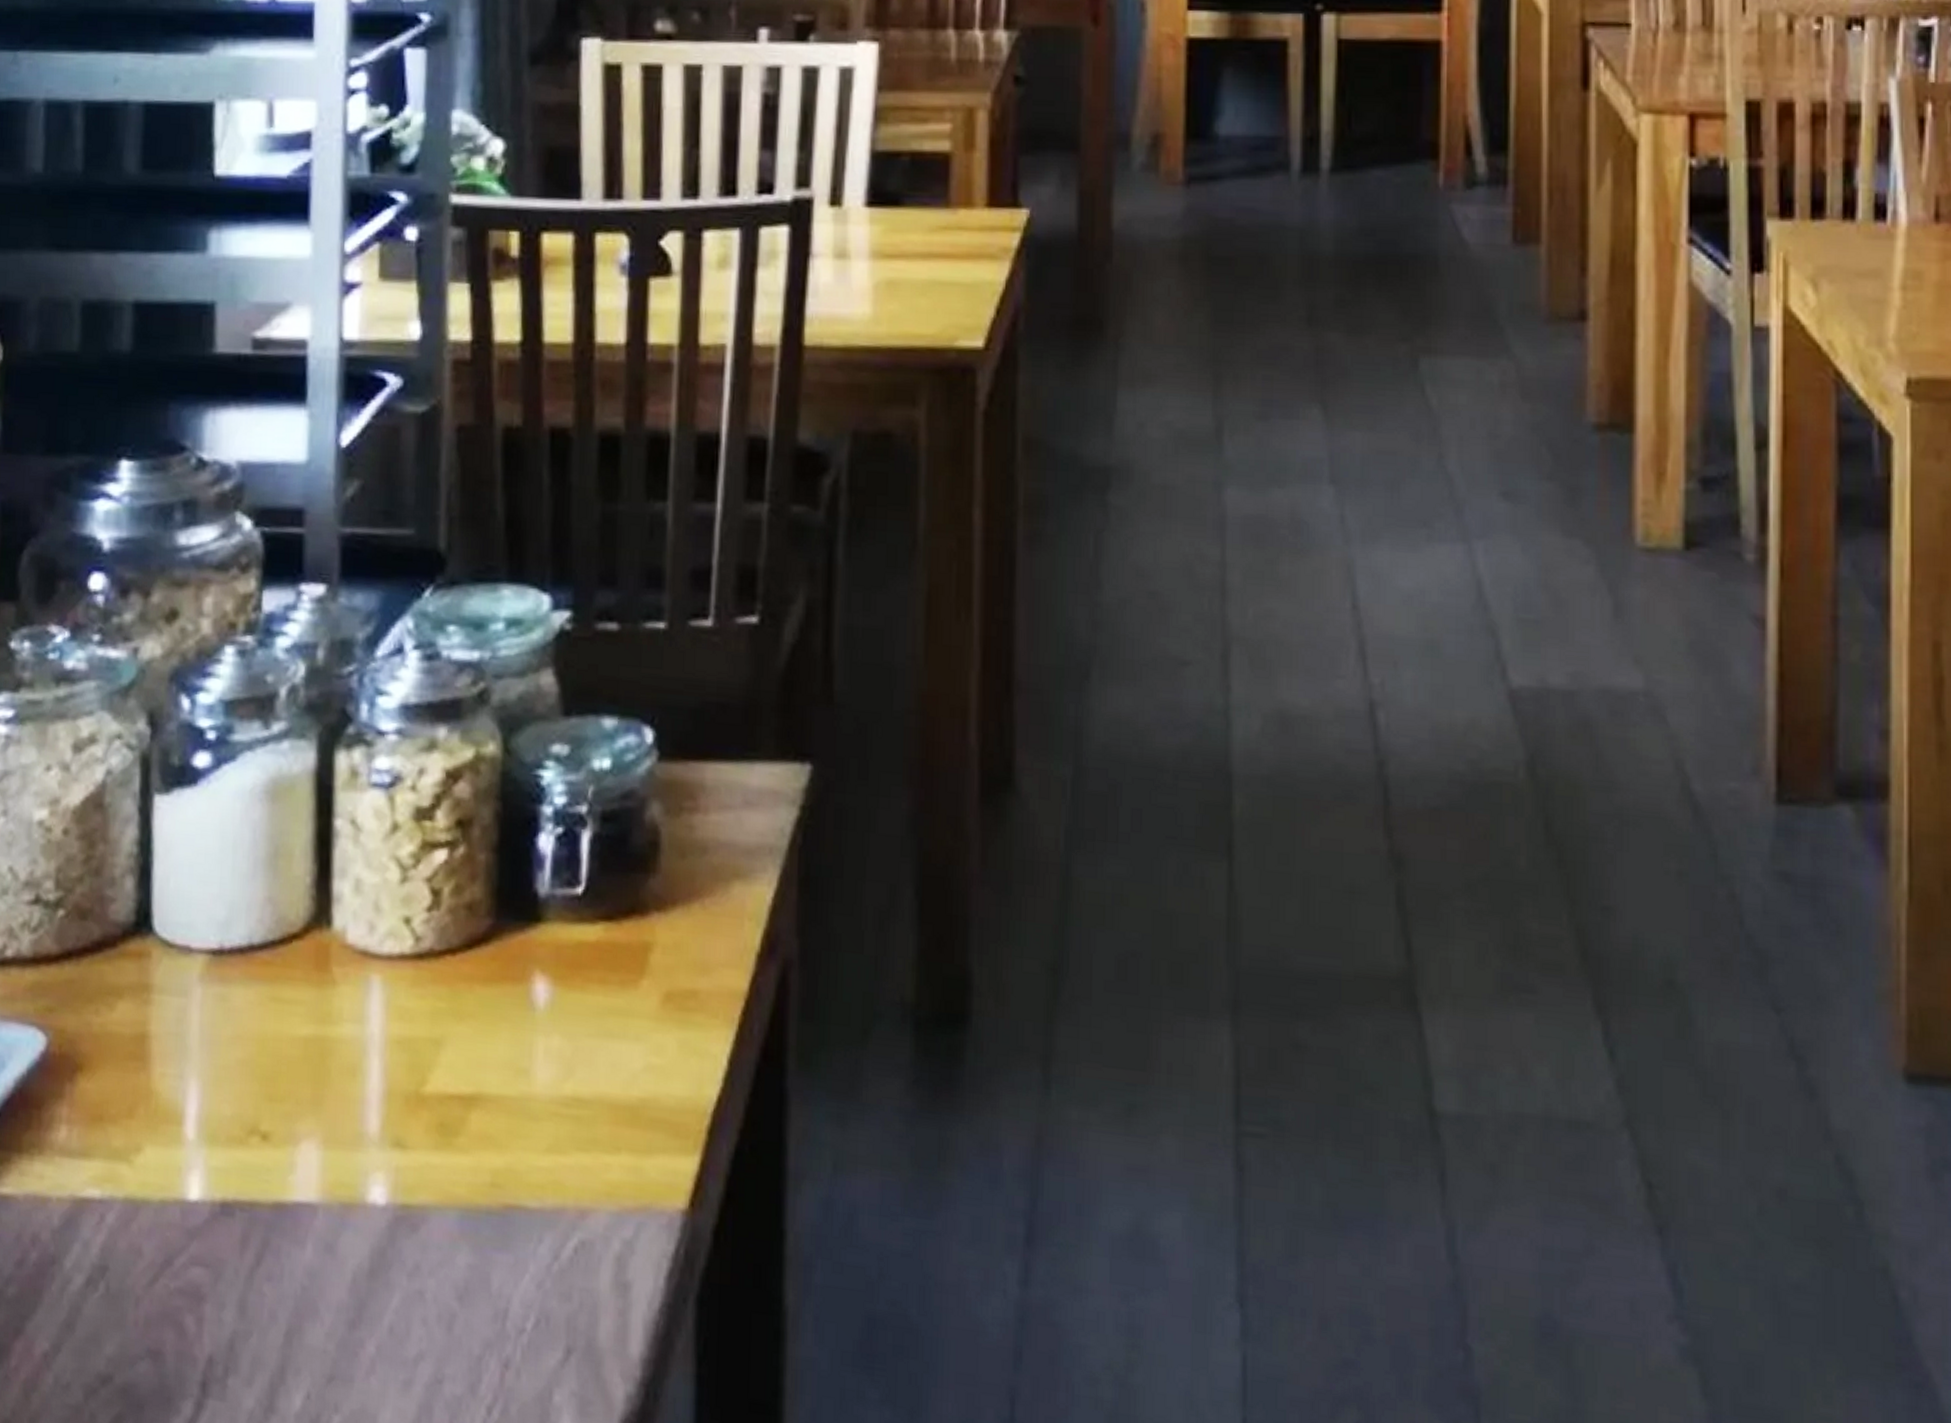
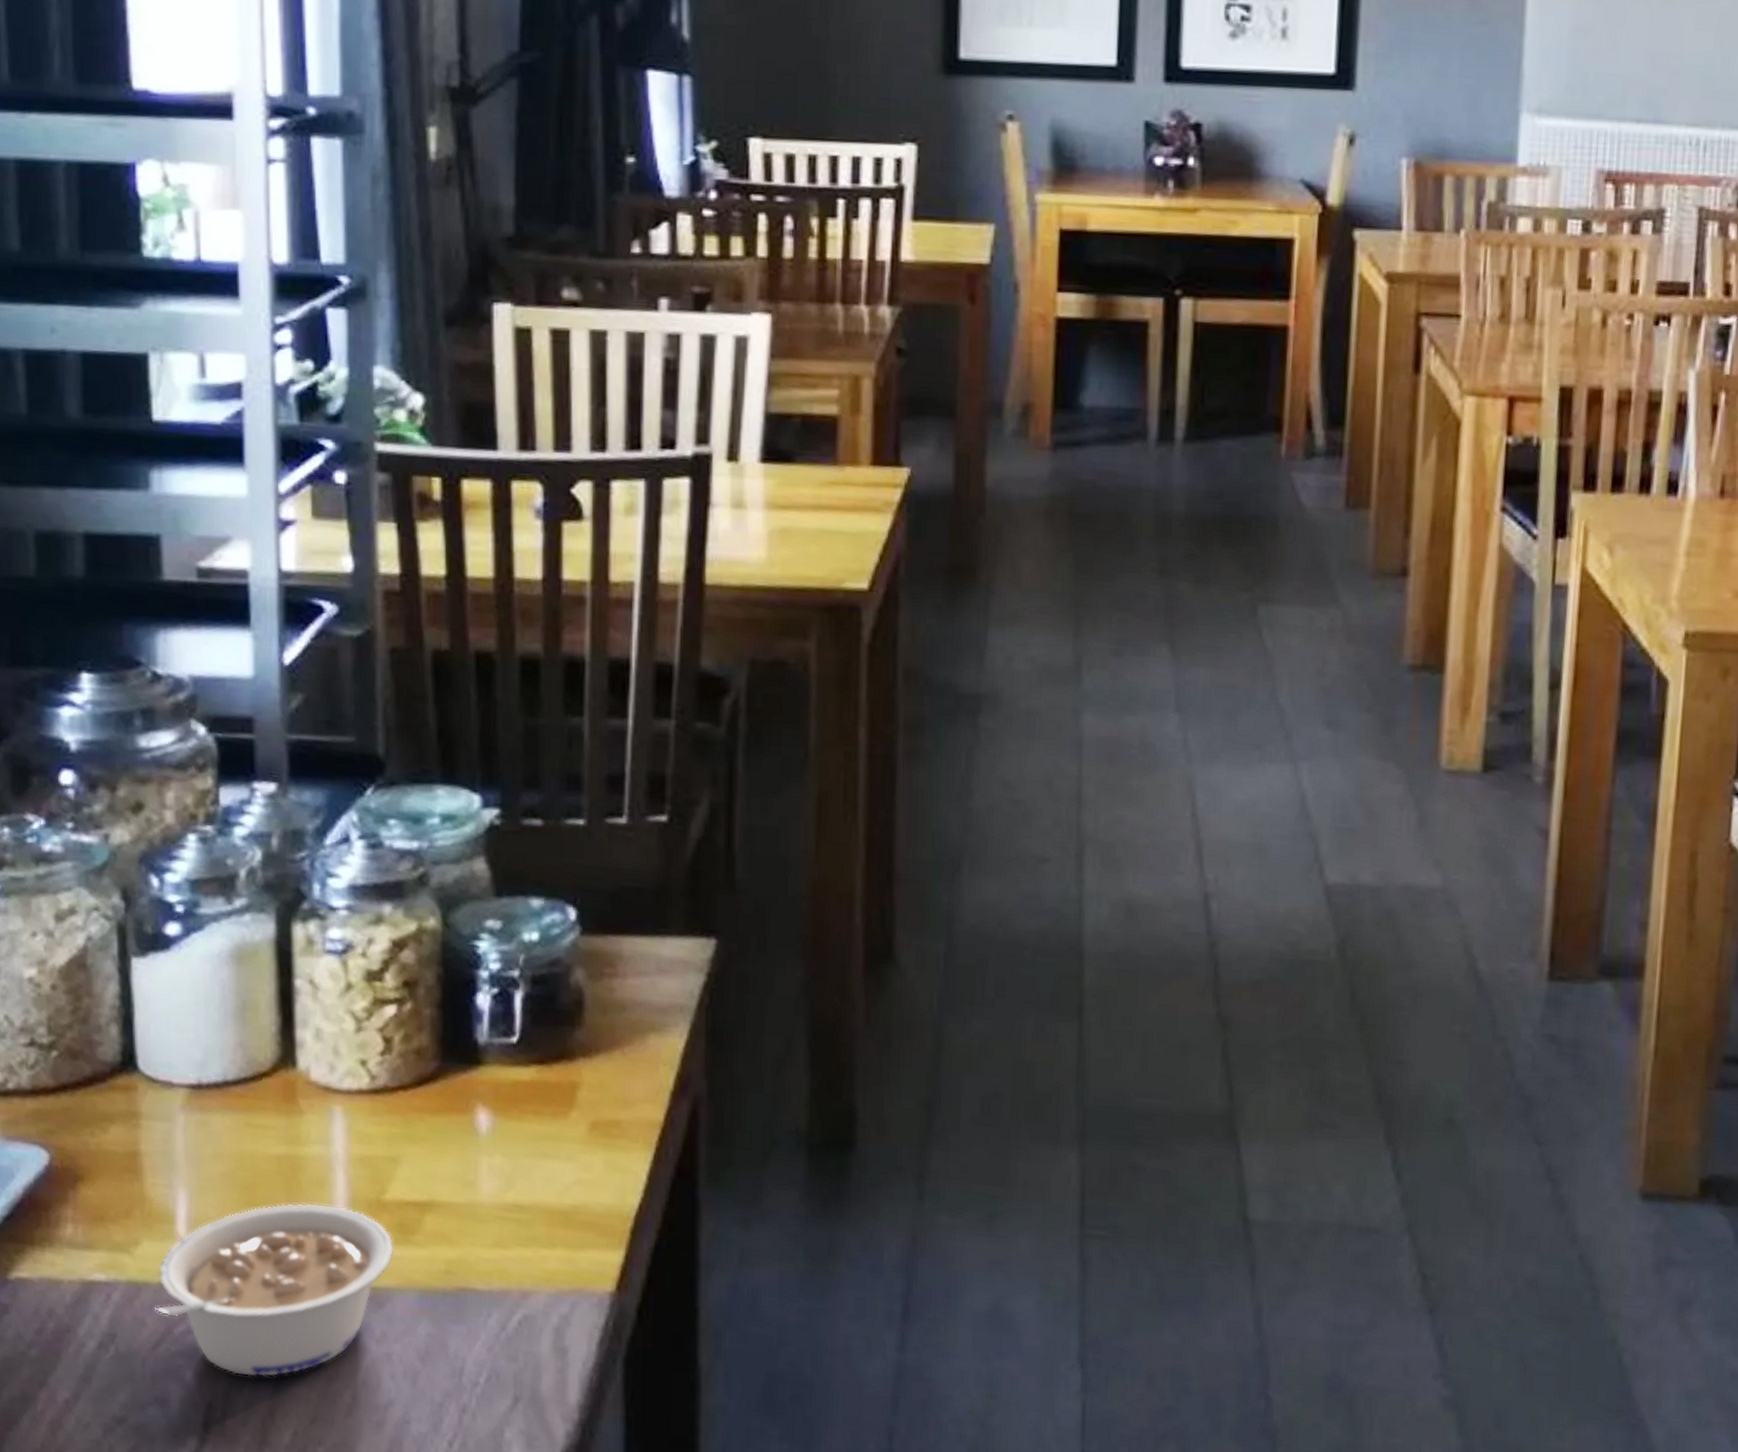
legume: none [154,1097,434,1323] -> present [155,1203,395,1377]

